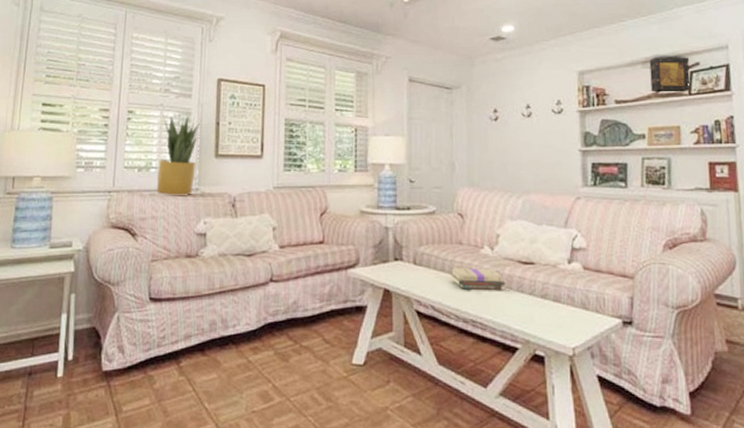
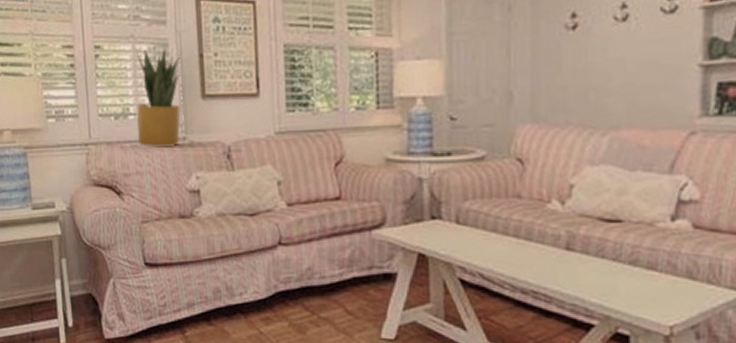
books: present [450,268,506,291] -> none [504,228,580,256]

